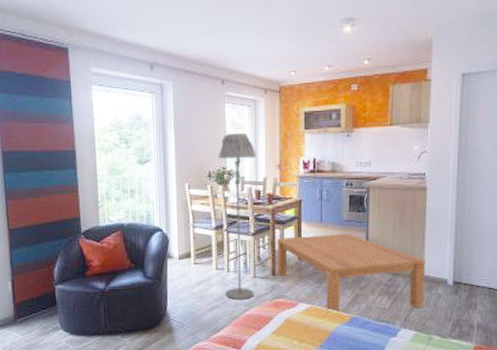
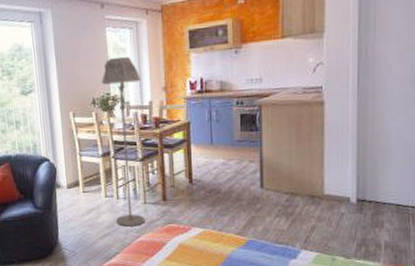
coffee table: present [276,233,425,314] -> none [165,154,325,237]

